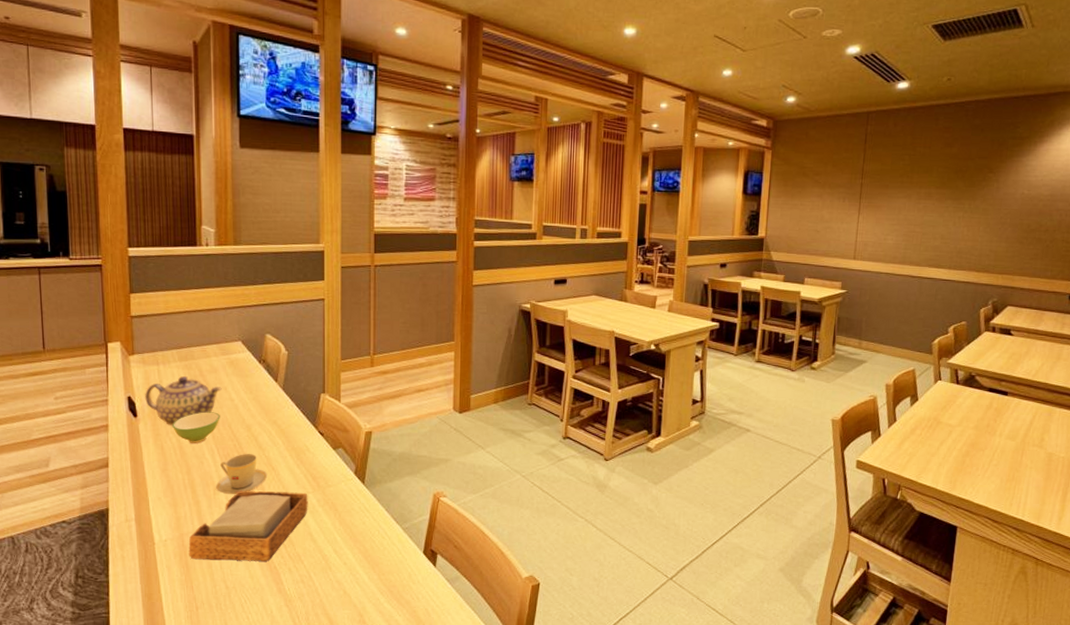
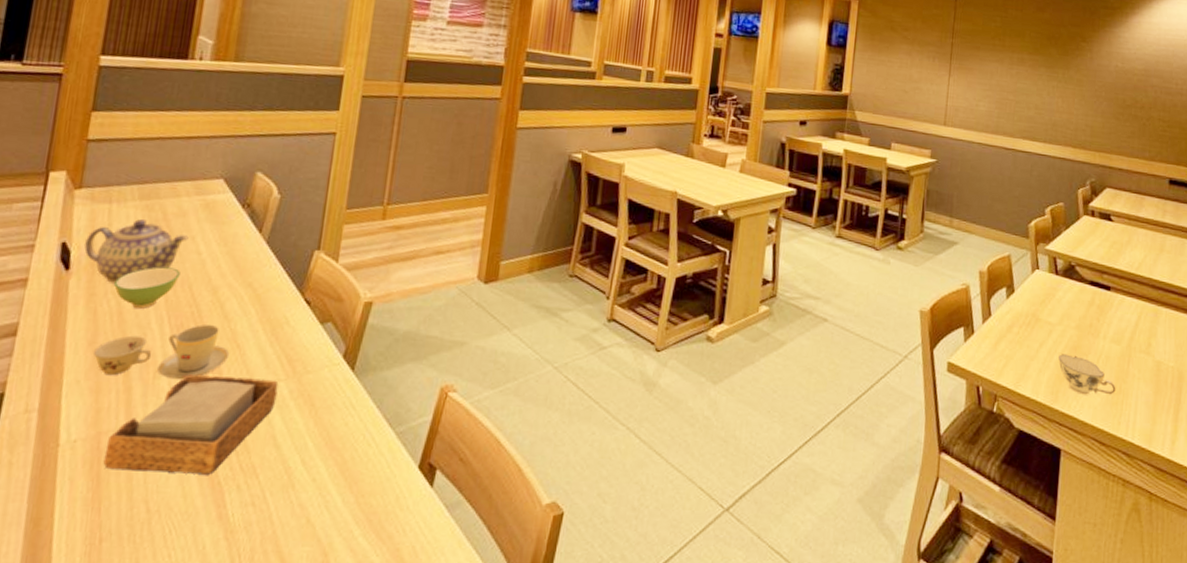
teacup: none [166,464,210,494] -> present [92,335,152,376]
teacup: none [957,450,1009,483] -> present [1058,354,1116,395]

